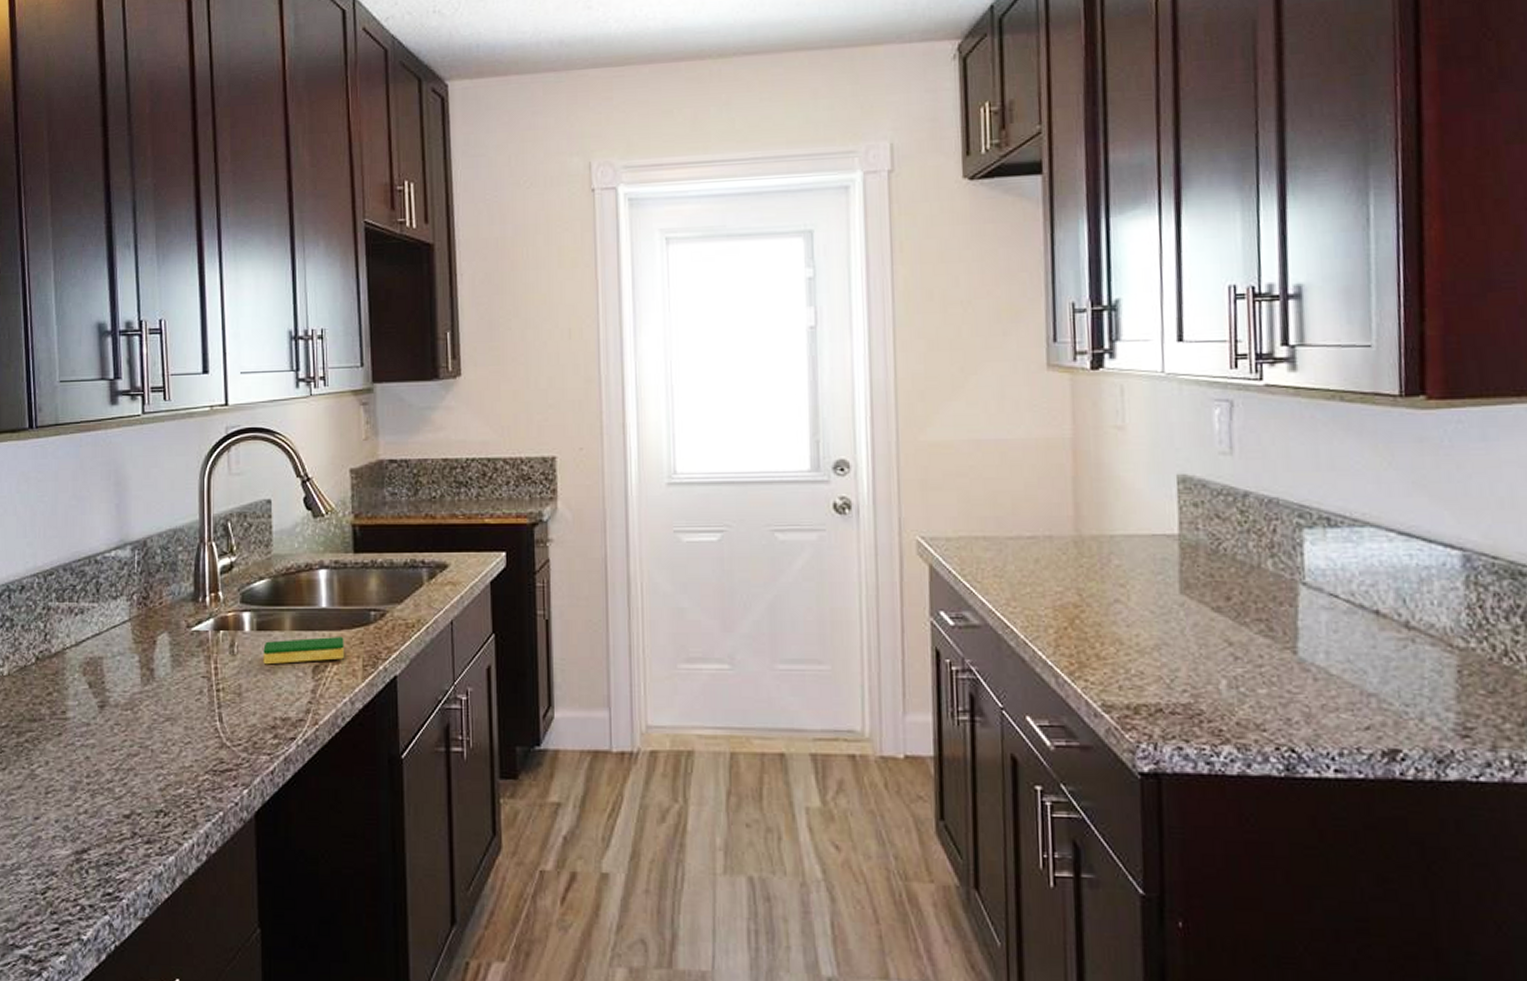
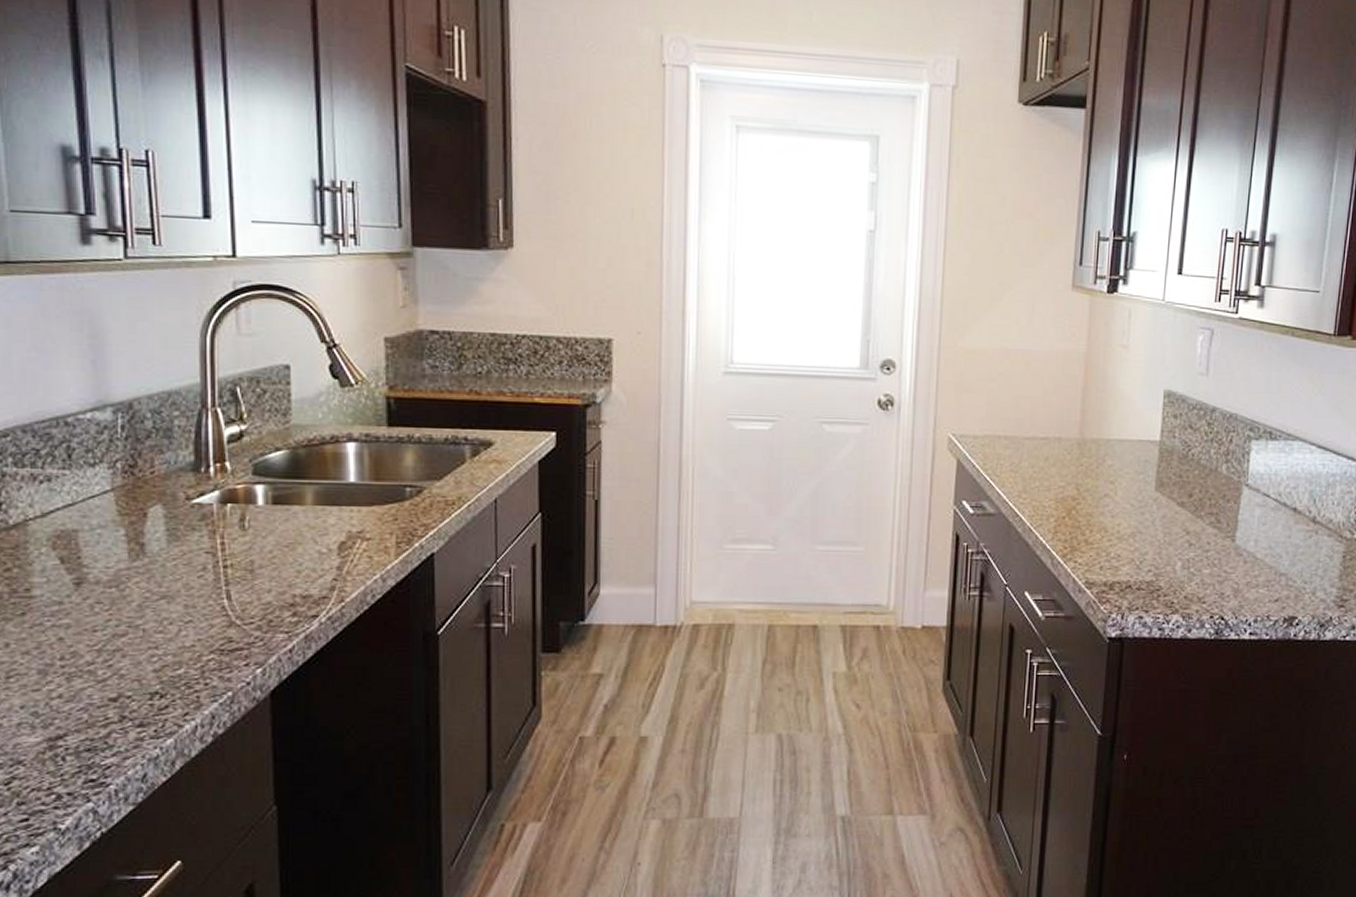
dish sponge: present [263,637,345,665] -> none [280,513,376,541]

